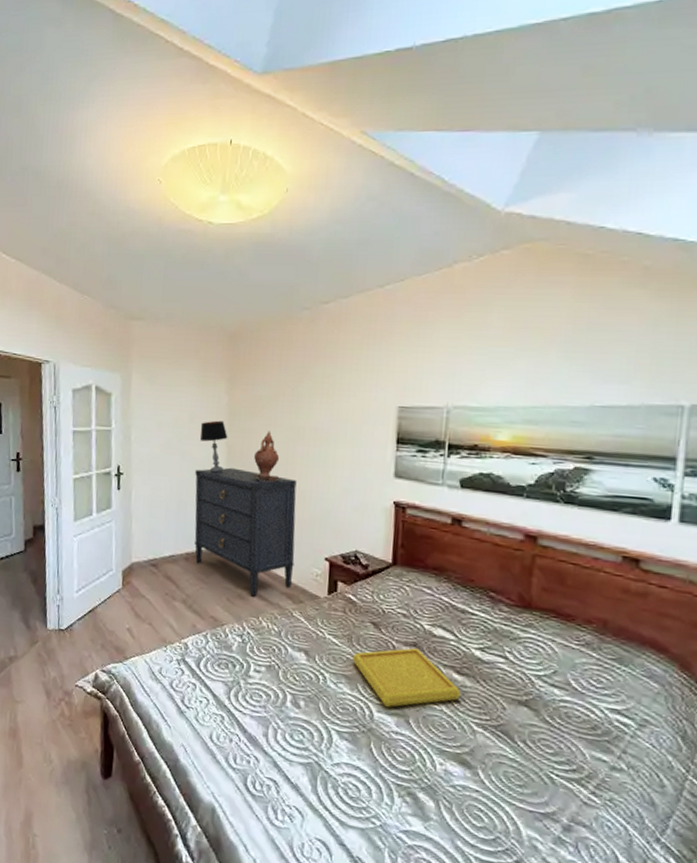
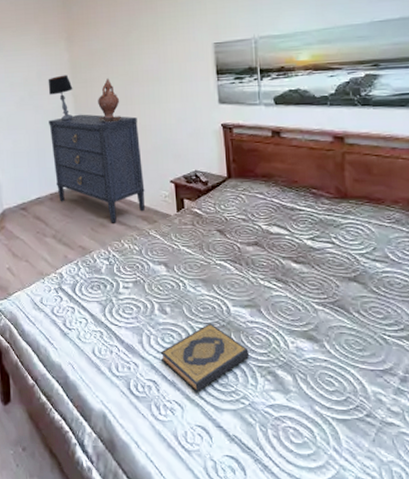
hardback book: none [286,726,388,802] -> present [160,323,249,392]
serving tray: present [352,647,461,708] -> none [205,246,301,302]

